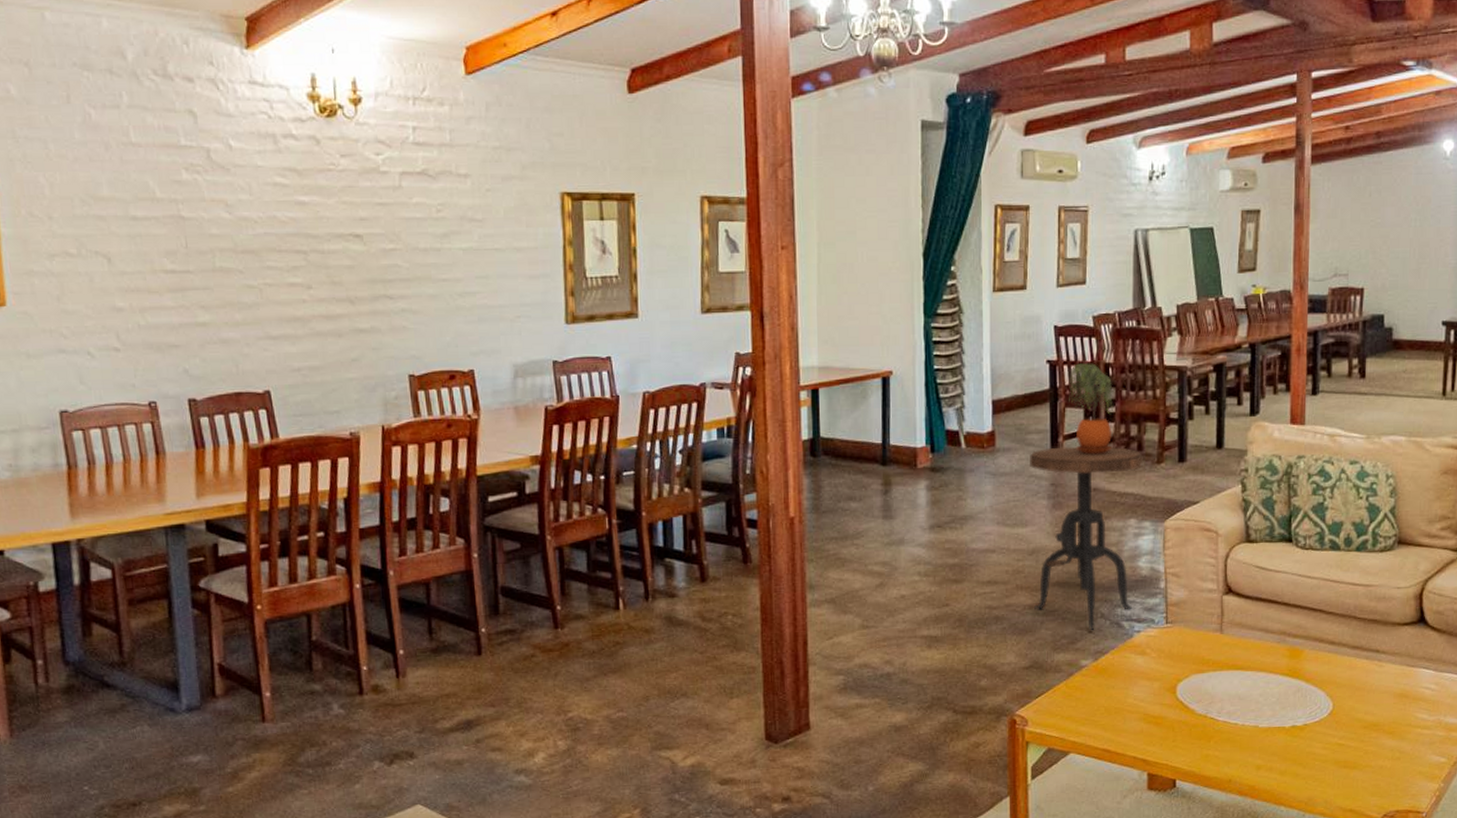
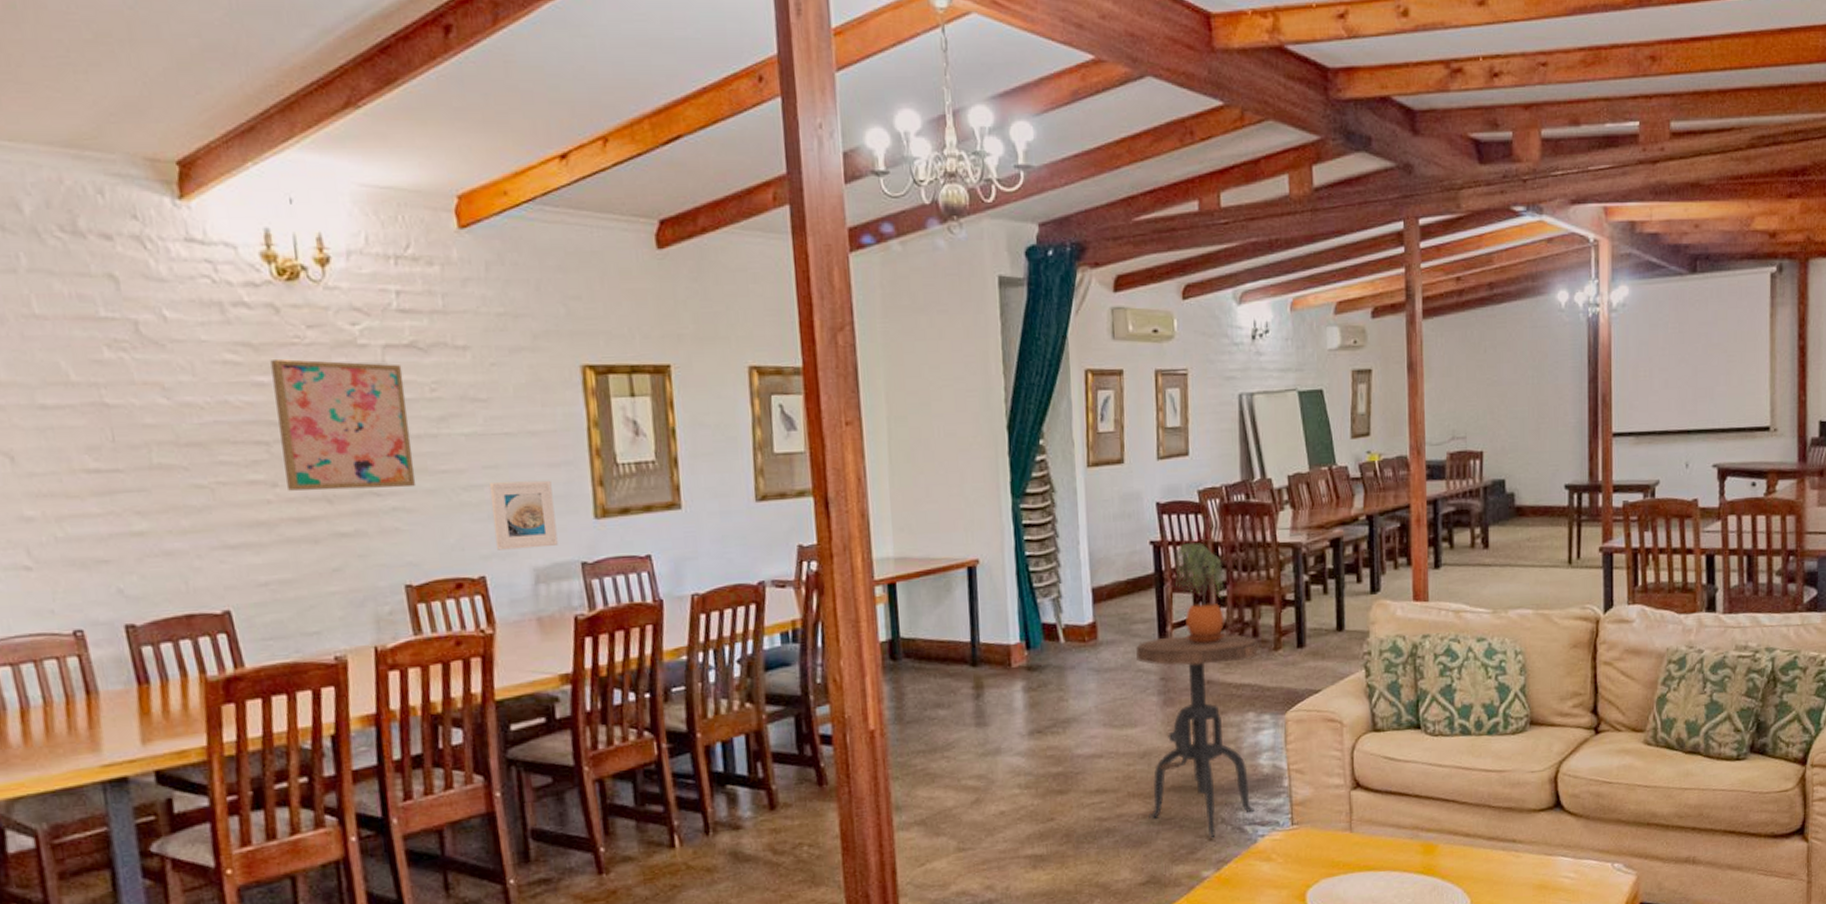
wall art: none [311,183,422,293] -> present [270,359,417,491]
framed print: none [480,290,534,348] -> present [489,480,558,550]

